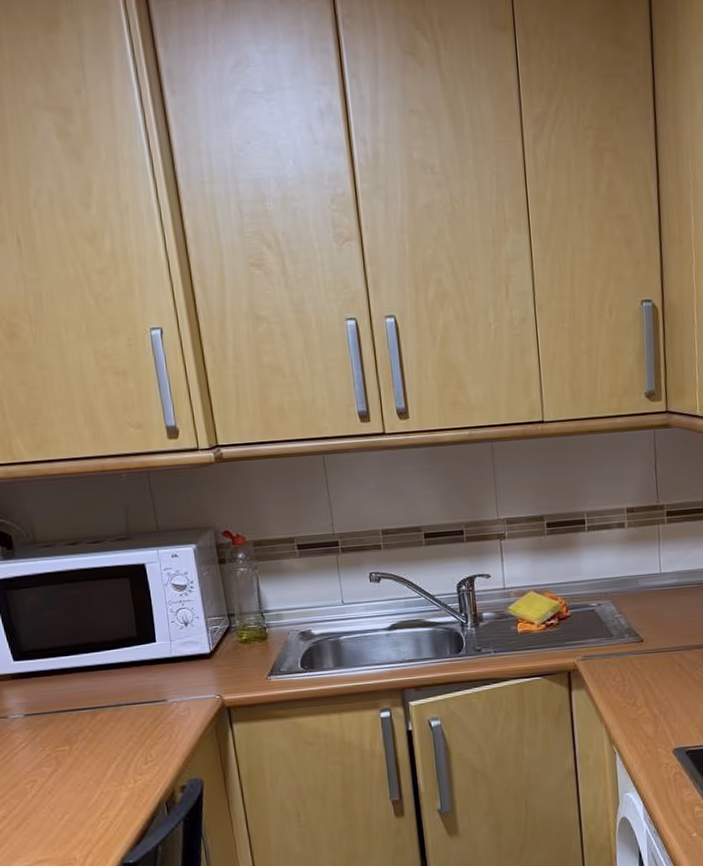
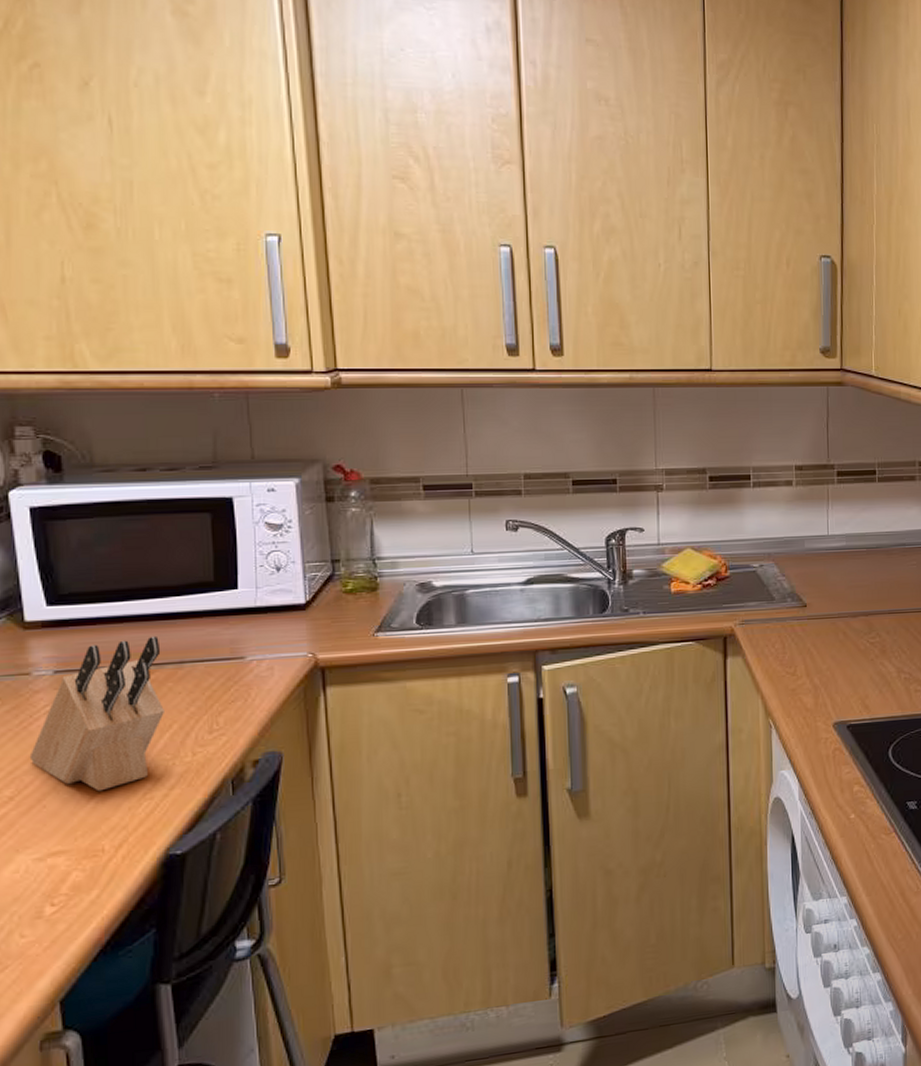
knife block: none [13,683,110,812] -> present [29,636,164,792]

